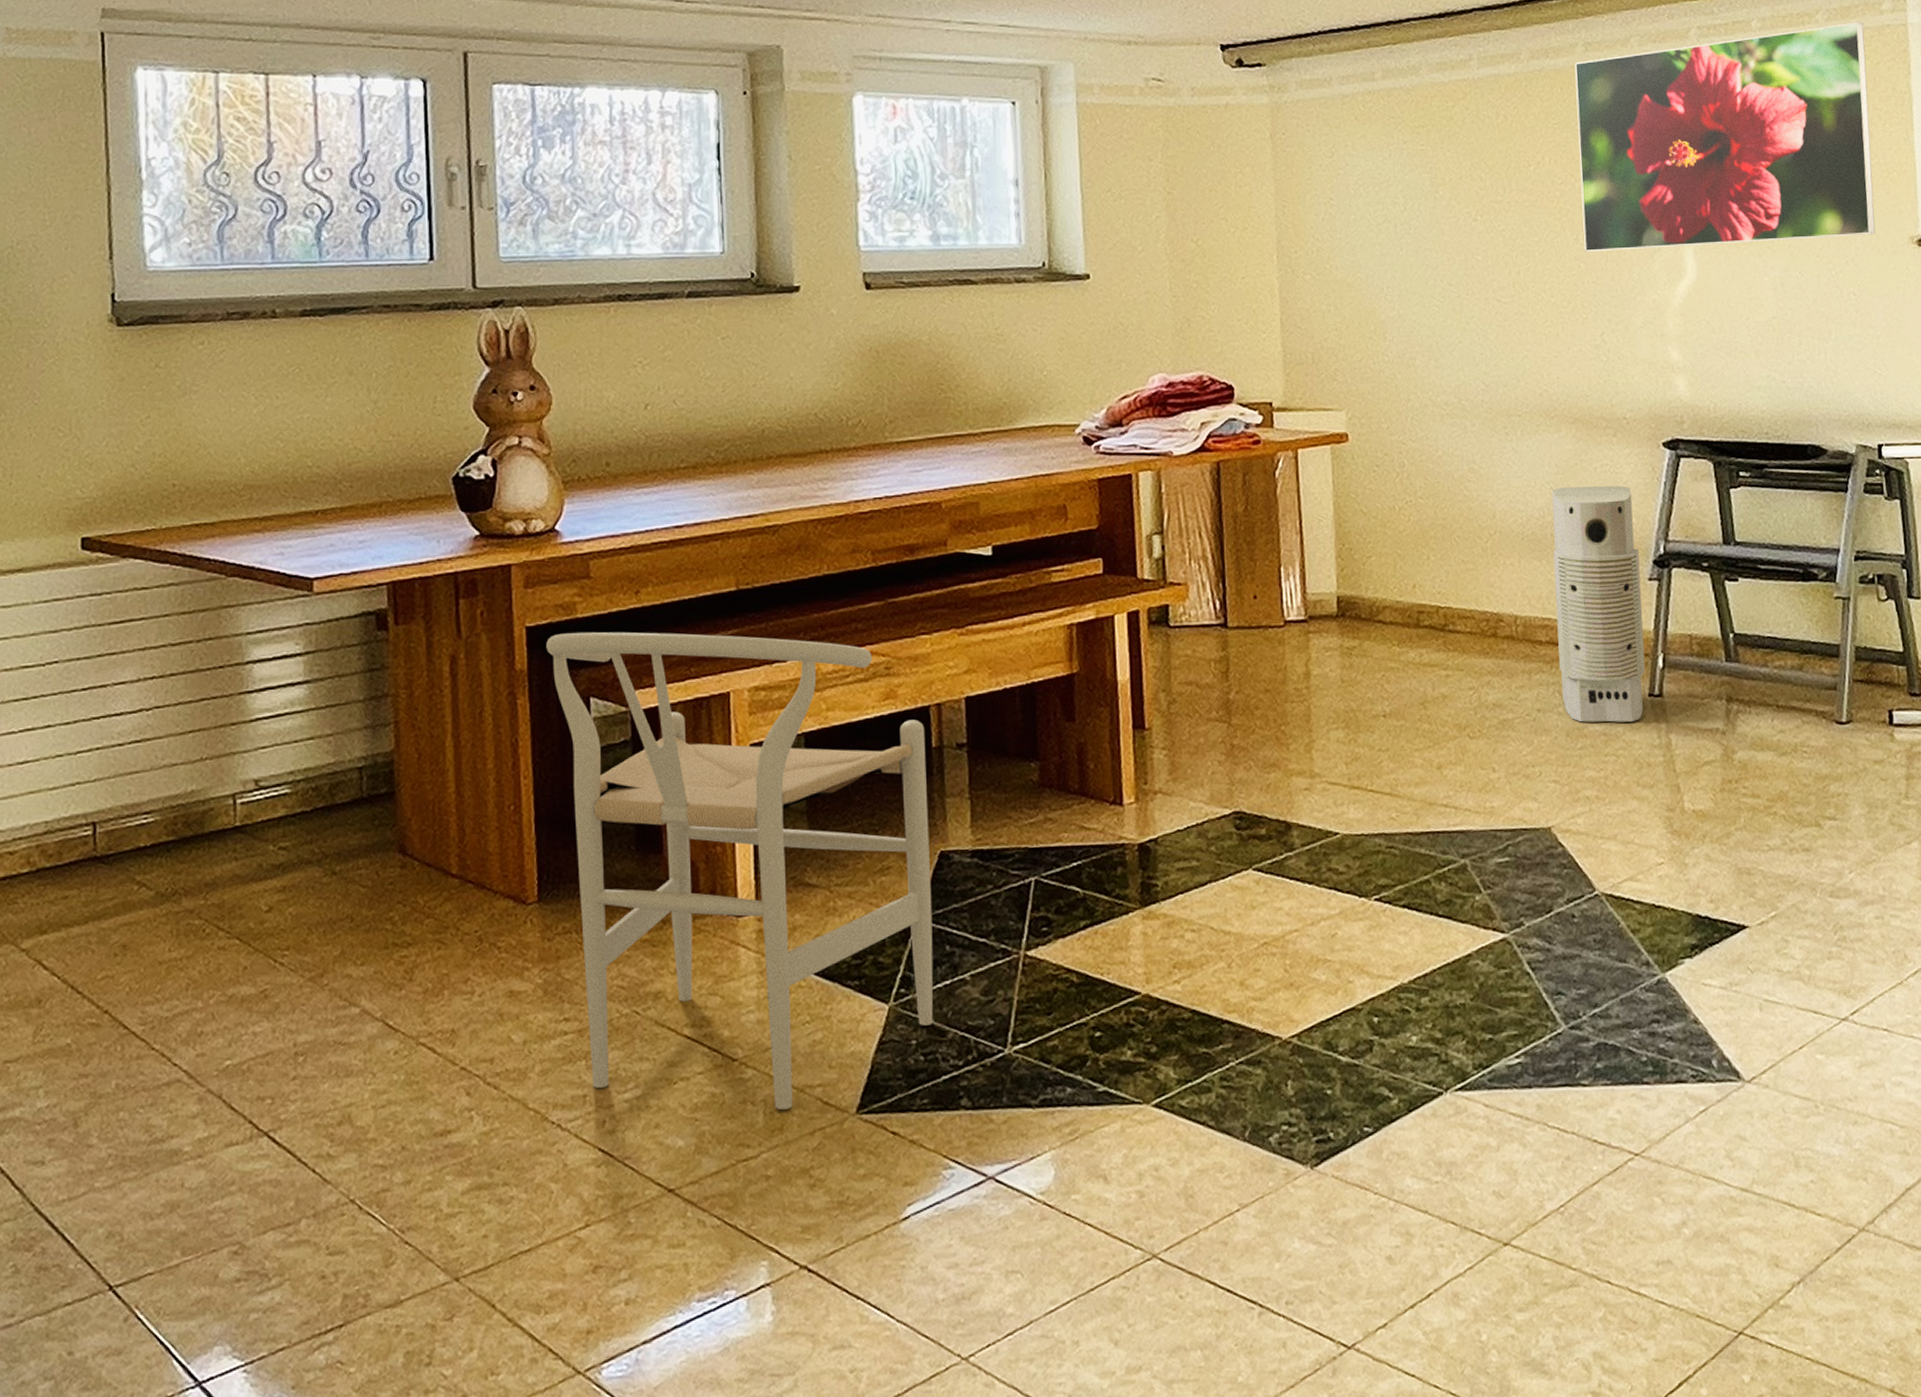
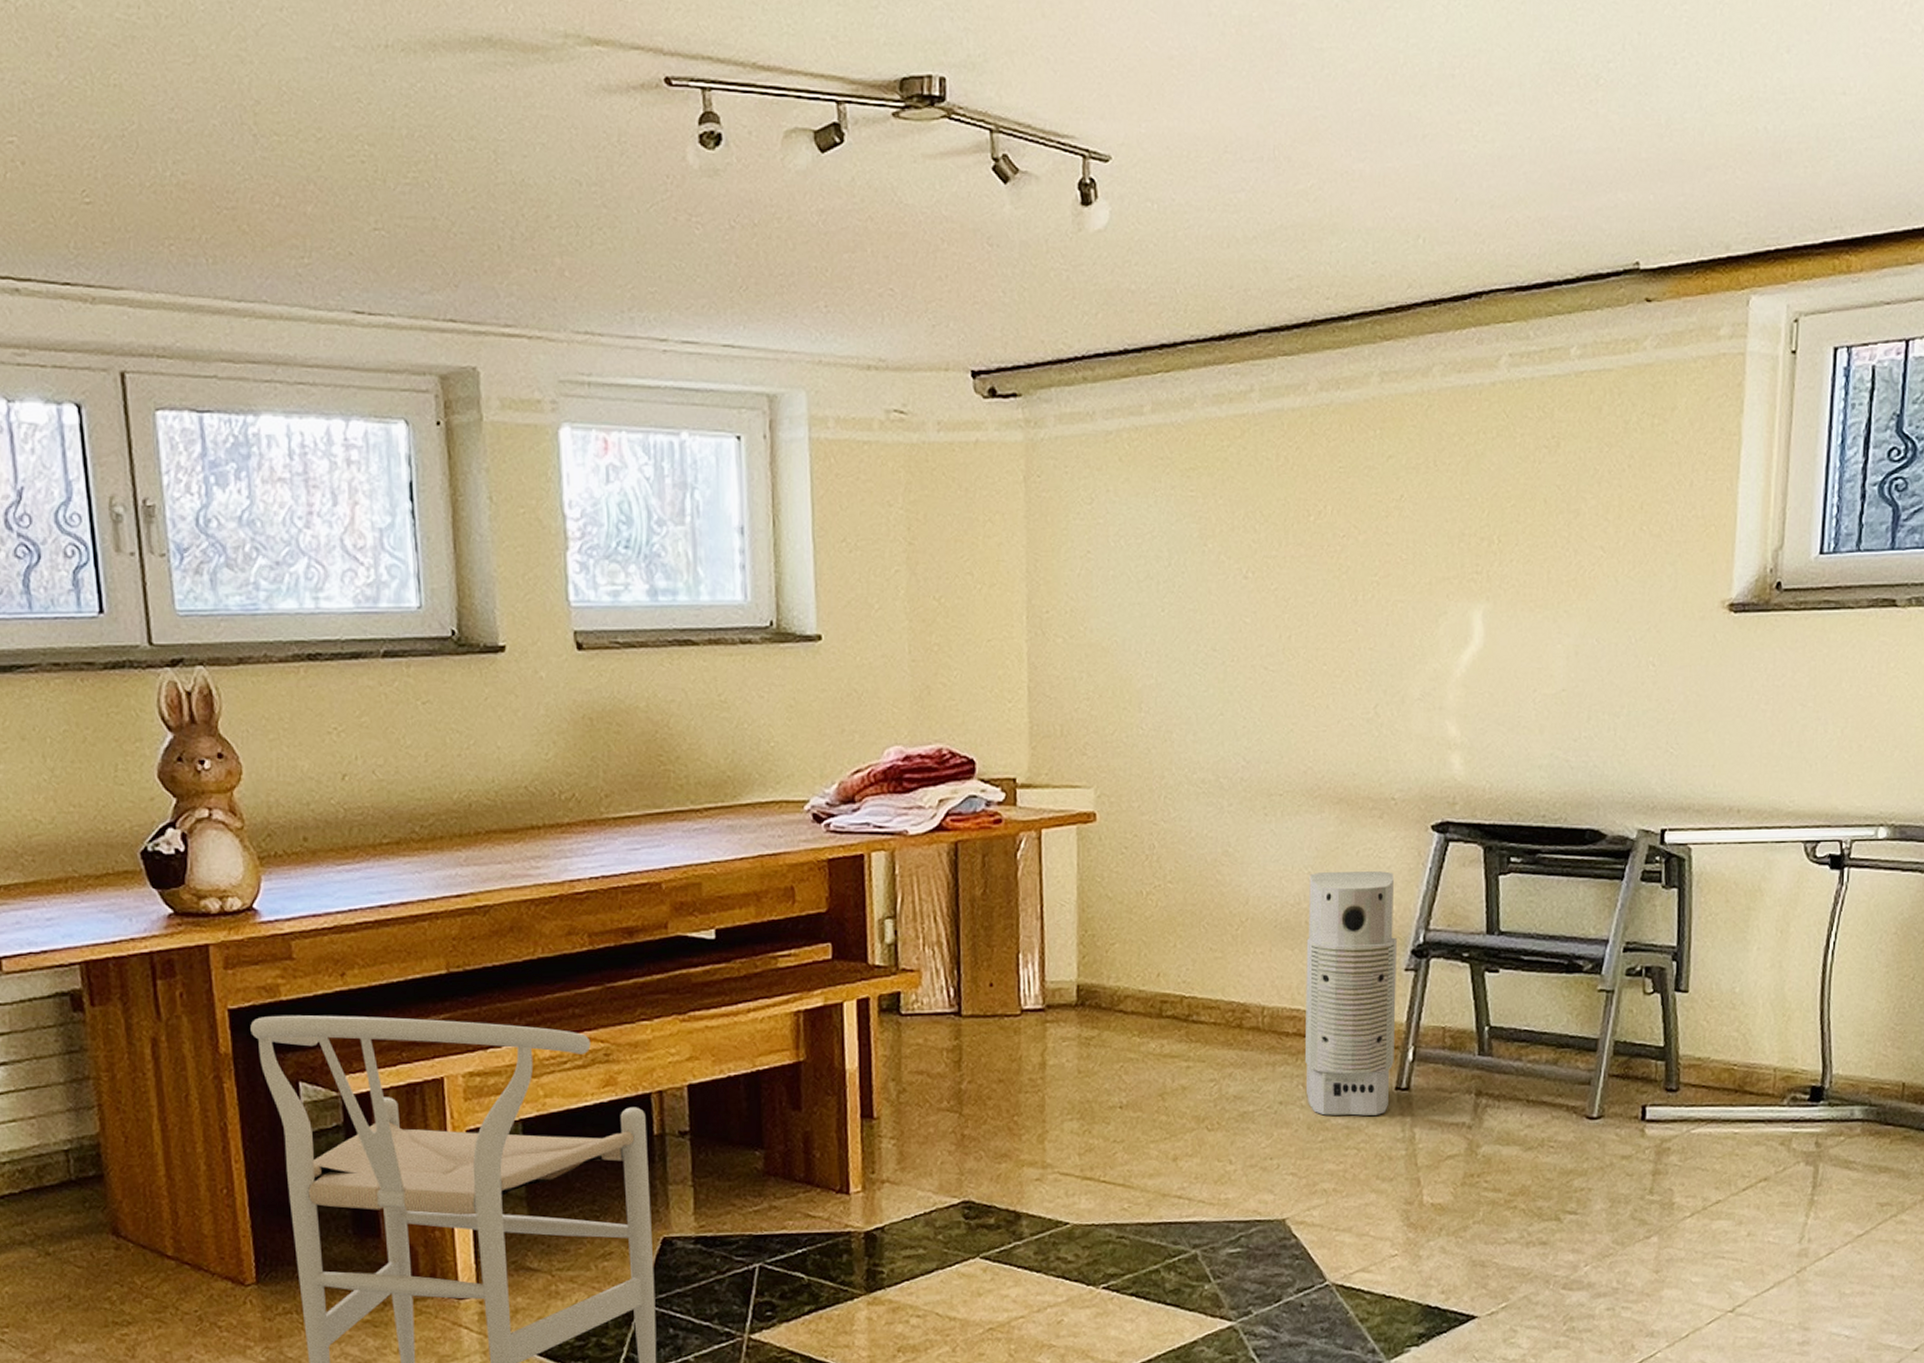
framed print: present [1574,22,1876,252] -> none [1364,350,1697,615]

